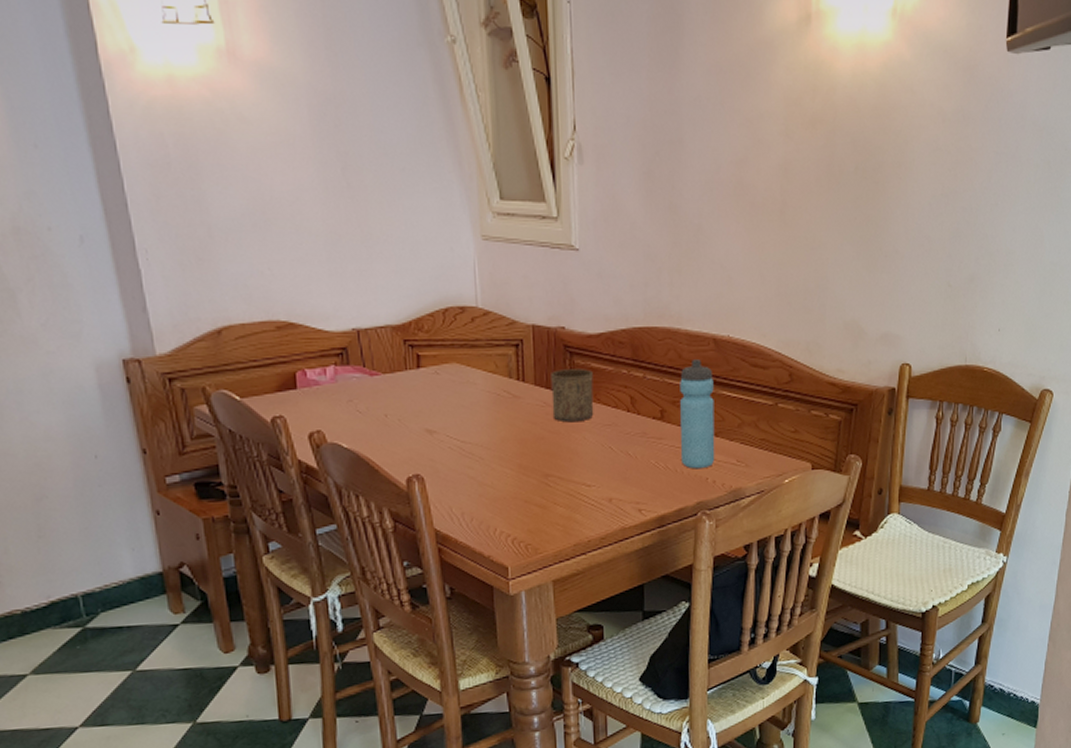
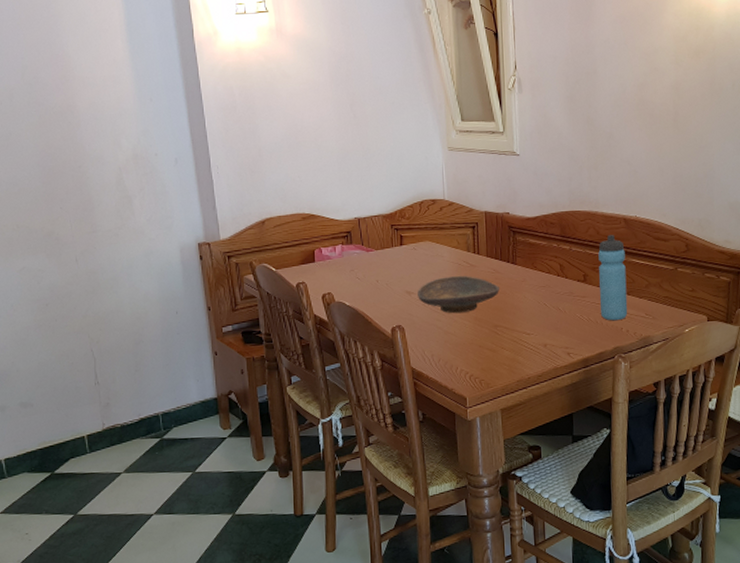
decorative bowl: none [441,409,551,460] -> present [417,275,499,314]
cup: present [551,369,594,423] -> none [499,244,532,285]

